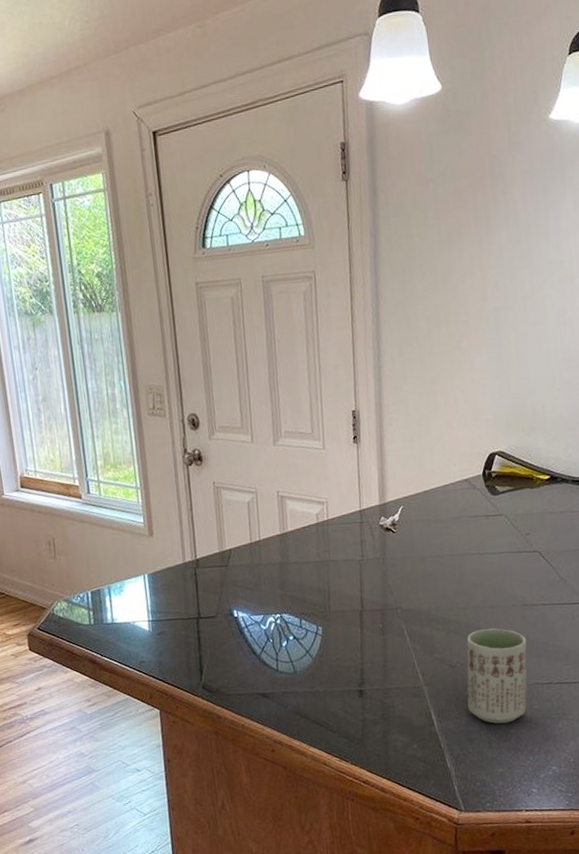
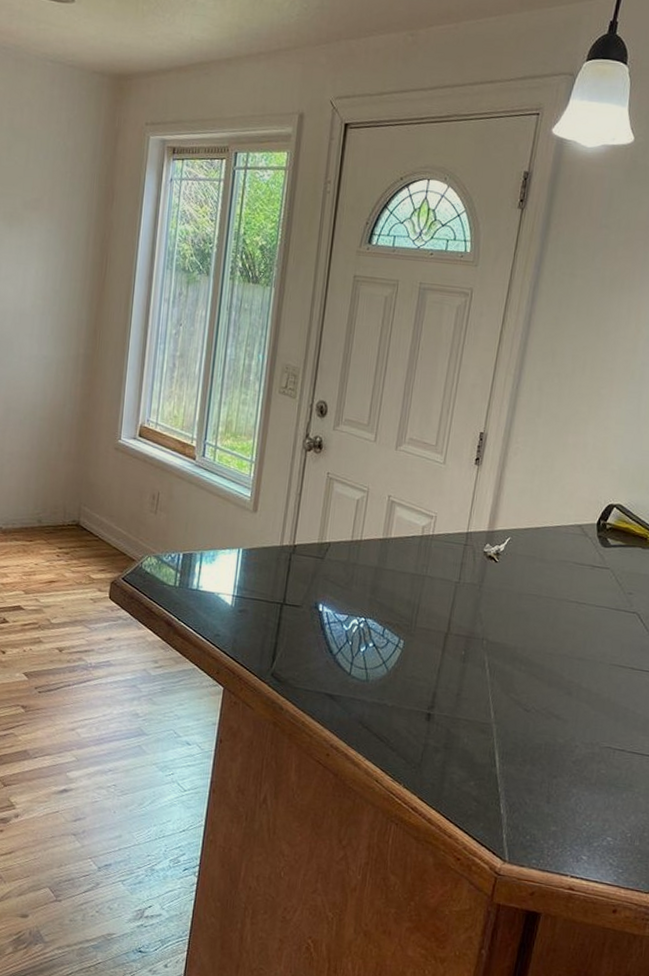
cup: present [467,628,527,724] -> none [534,679,608,782]

